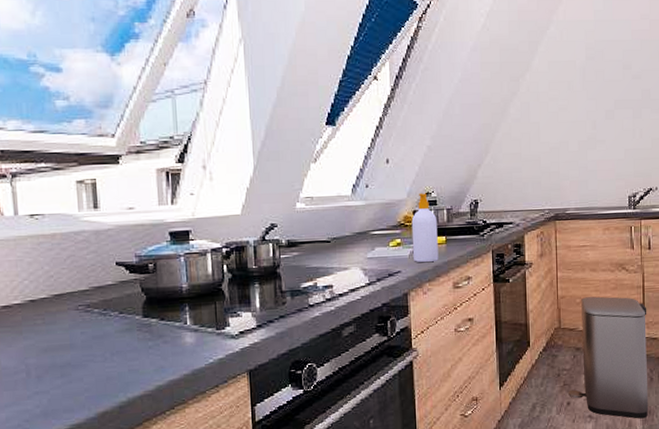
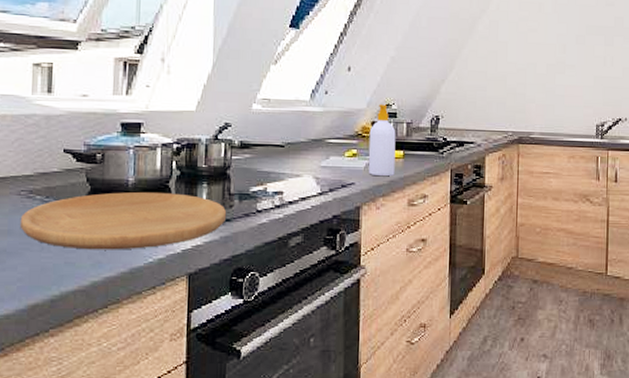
cutting board: none [81,295,281,357] -> present [19,192,227,250]
pedal bin: present [568,296,649,419] -> none [523,227,611,363]

